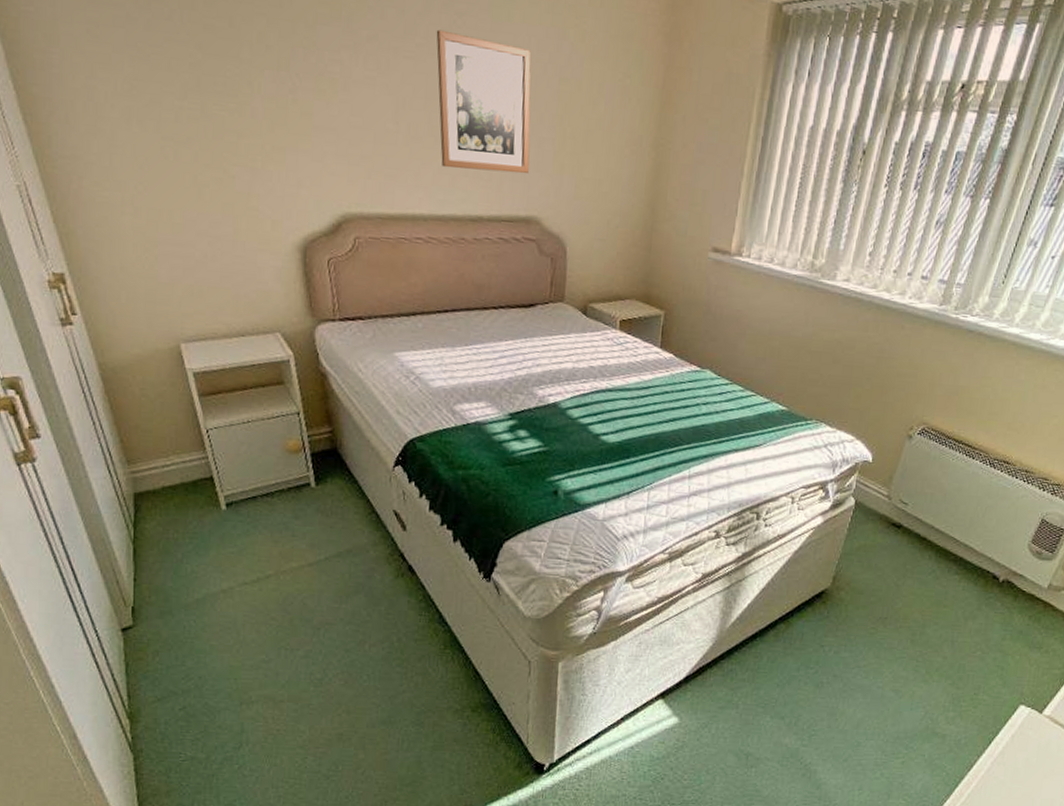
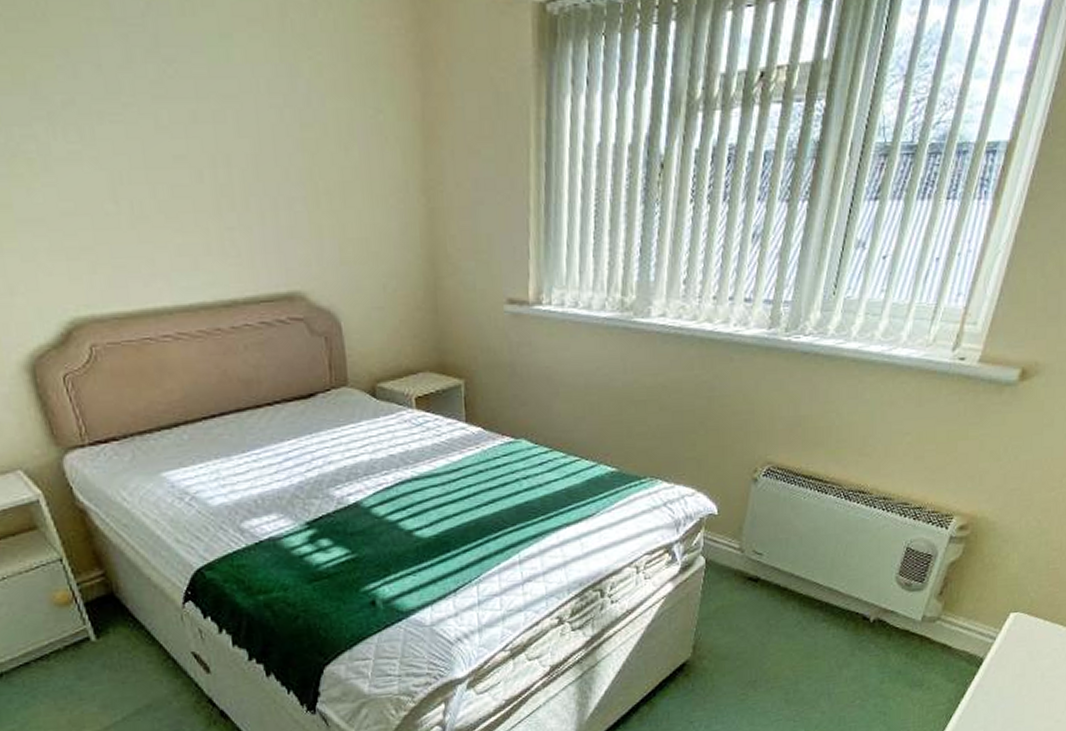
wall art: present [436,29,531,174] -> none [144,83,282,248]

